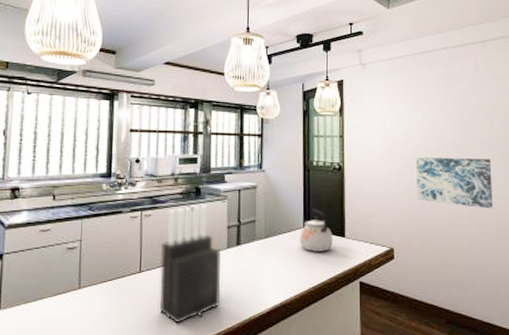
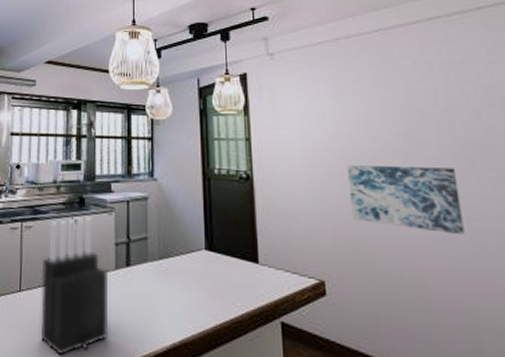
kettle: present [299,208,333,252] -> none [200,226,243,280]

